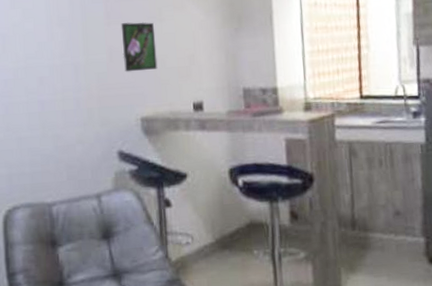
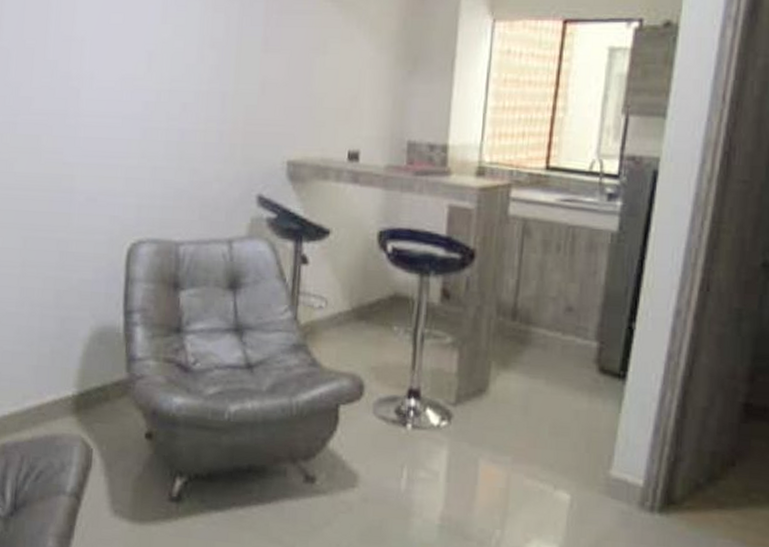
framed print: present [121,22,158,72] -> none [276,51,316,109]

